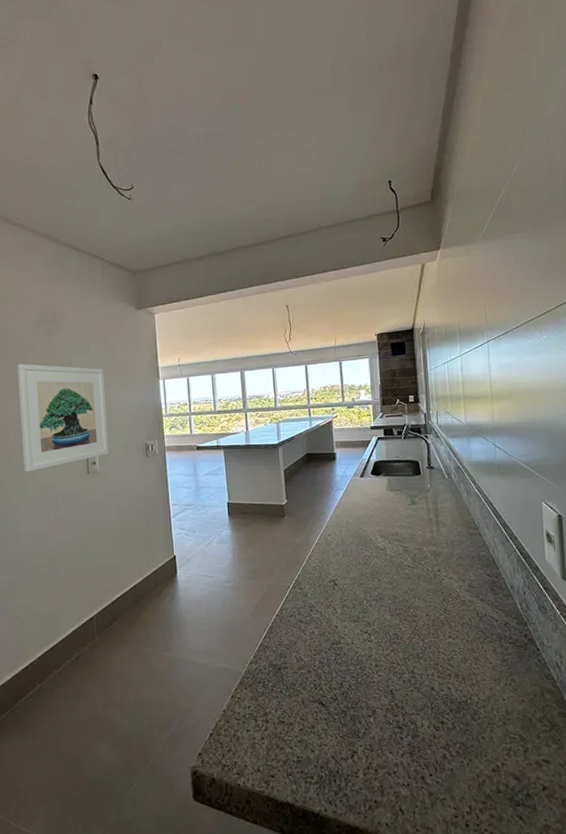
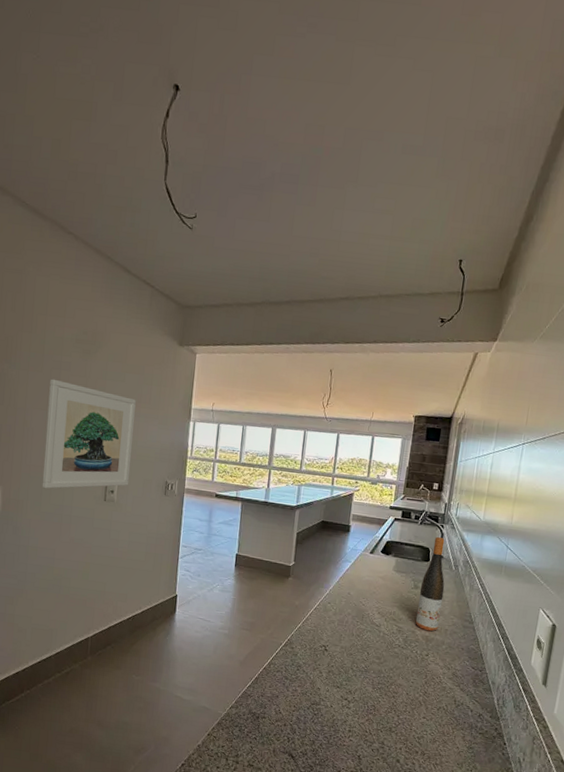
wine bottle: none [417,448,445,546] -> present [415,537,445,632]

